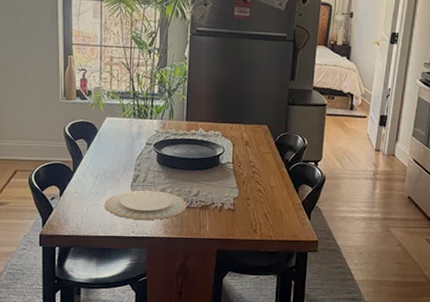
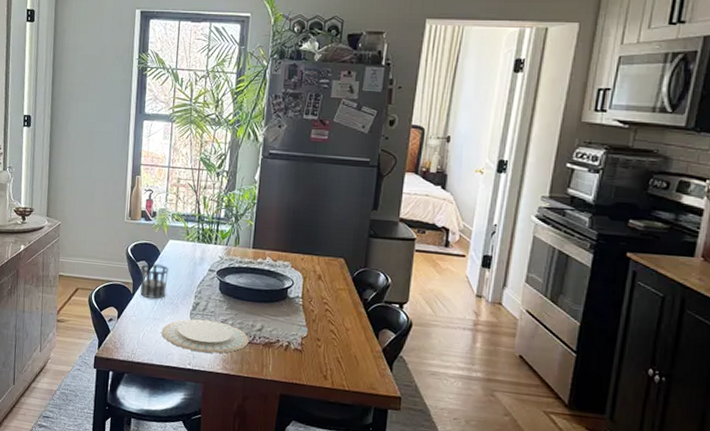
cup: none [79,141,107,174] -> present [140,263,169,299]

